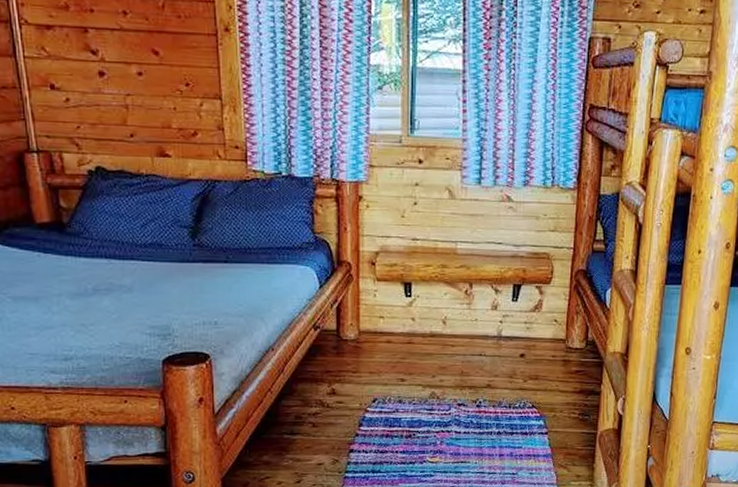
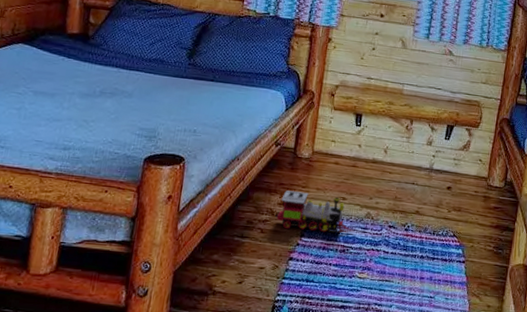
toy train: none [327,378,419,419] -> present [275,190,354,233]

